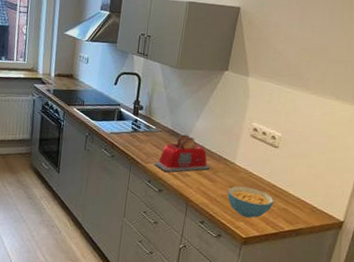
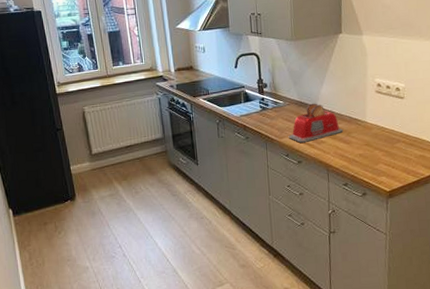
cereal bowl: present [227,186,274,218] -> none [364,141,410,172]

